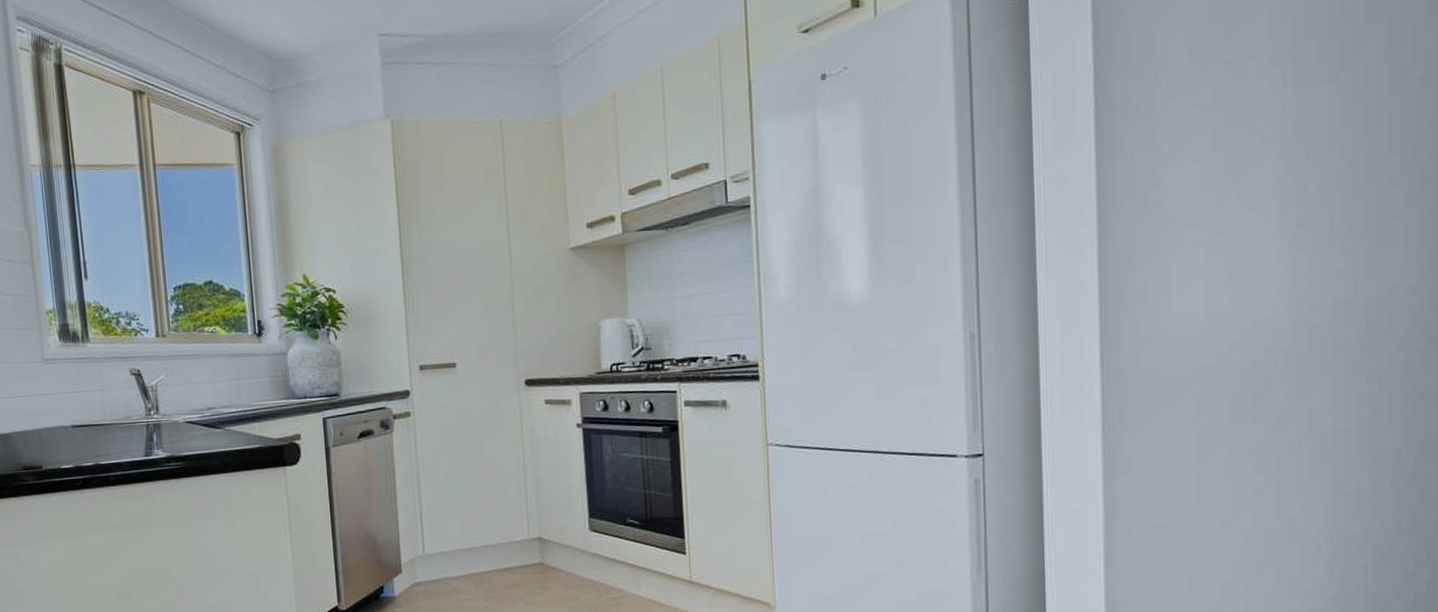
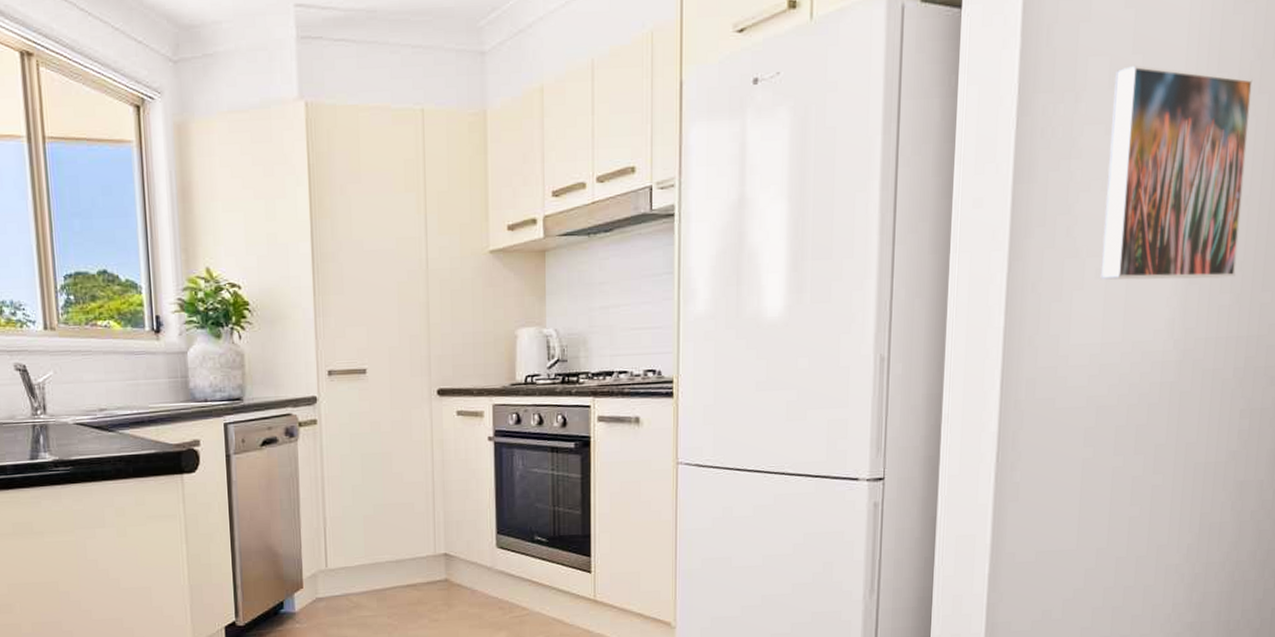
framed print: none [1196,39,1347,250] -> present [1100,66,1253,280]

